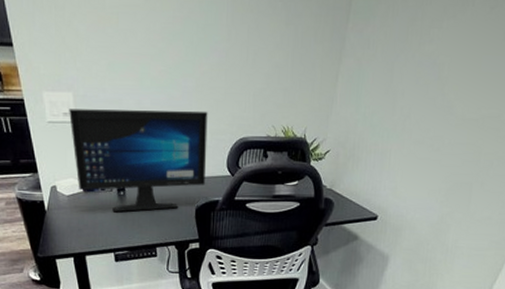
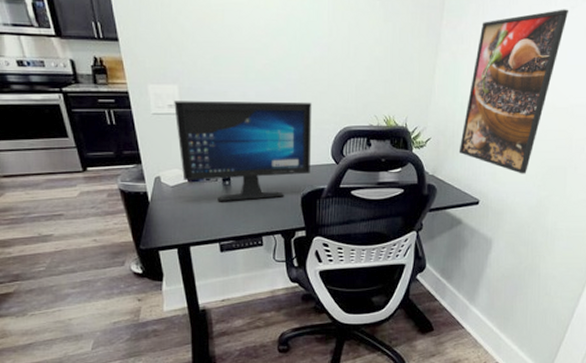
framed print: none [359,10,488,189] -> present [459,9,569,174]

